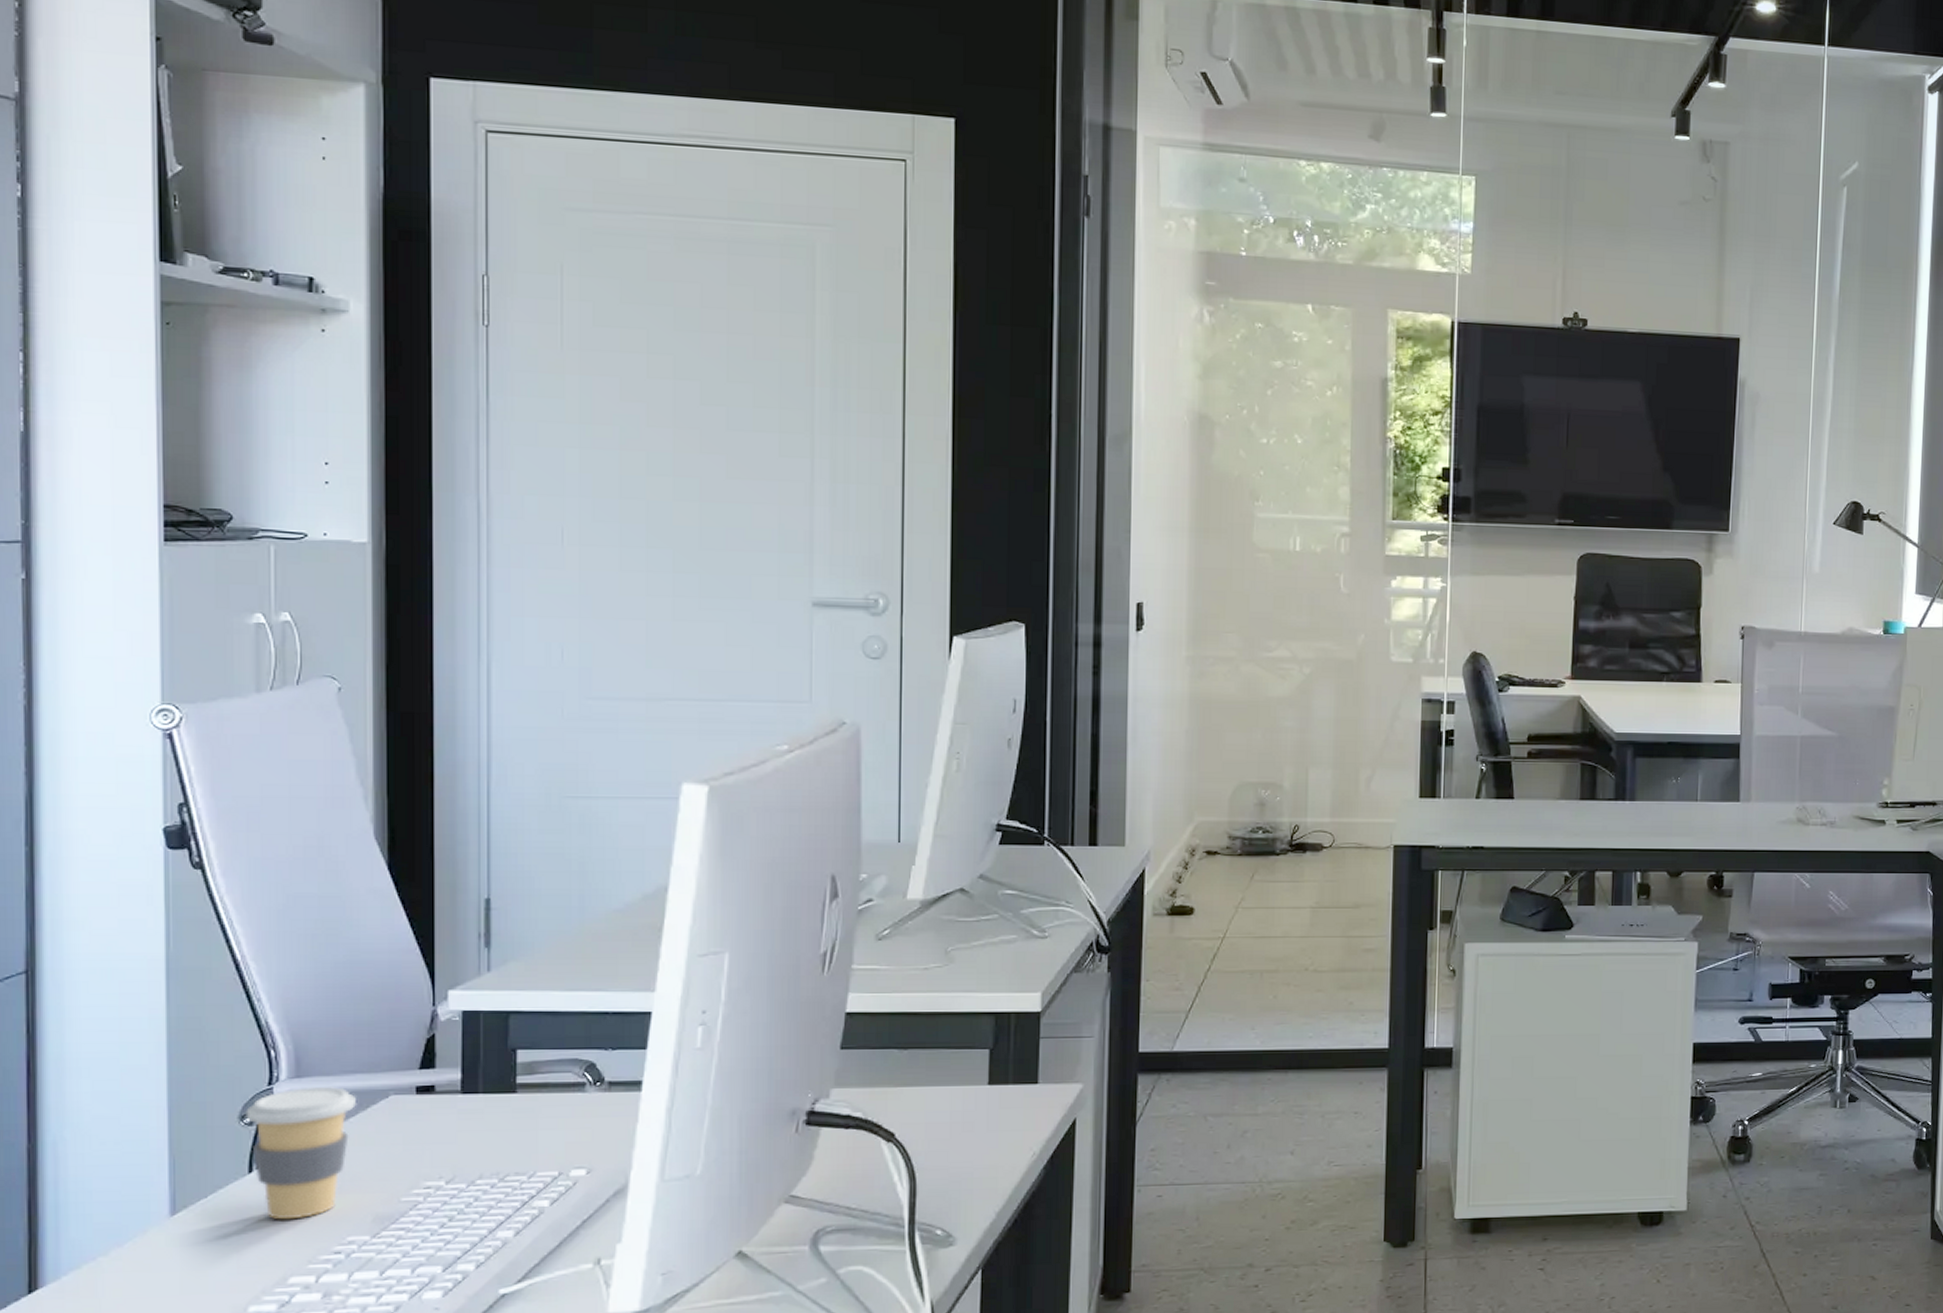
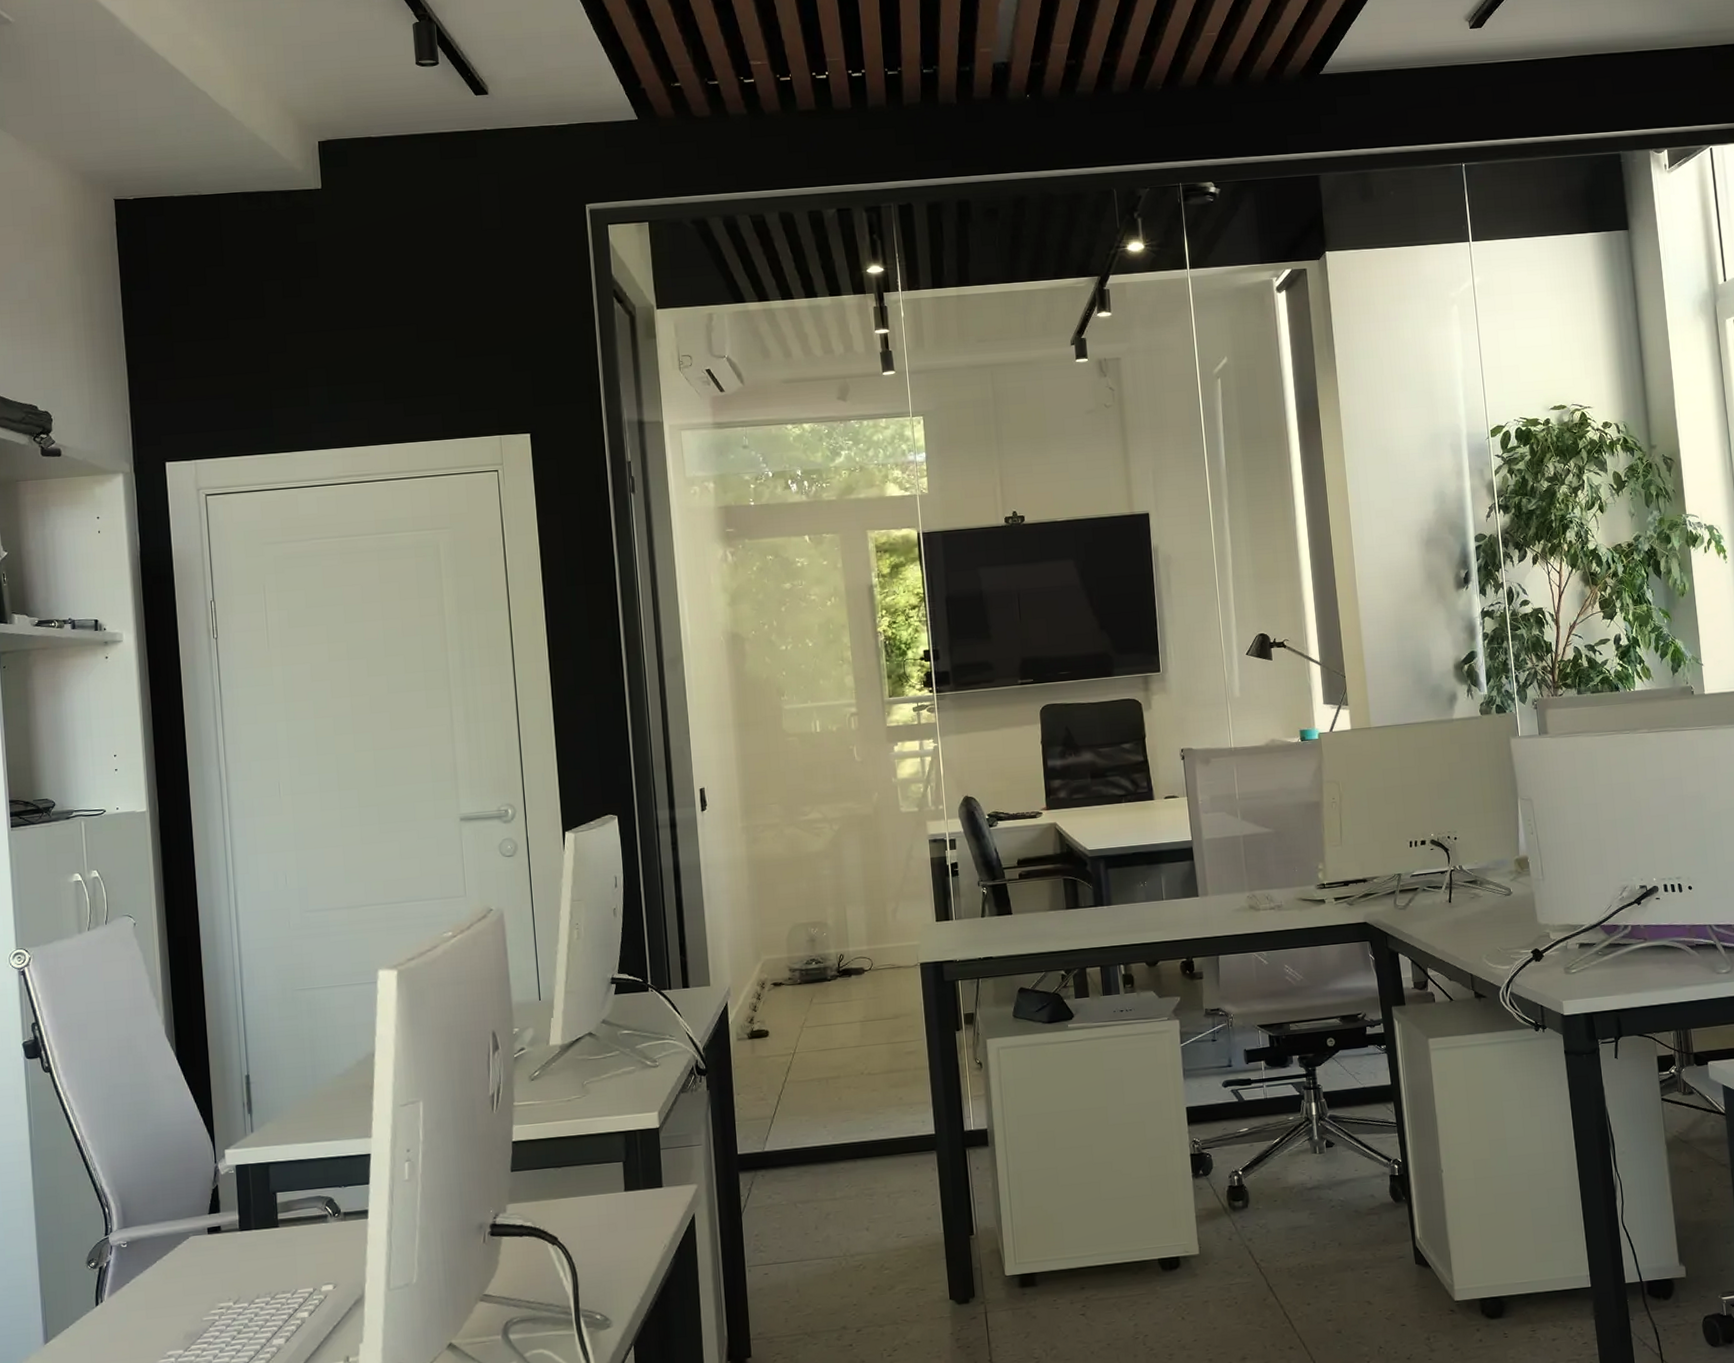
coffee cup: present [246,1086,357,1220] -> none [91,1232,168,1342]

